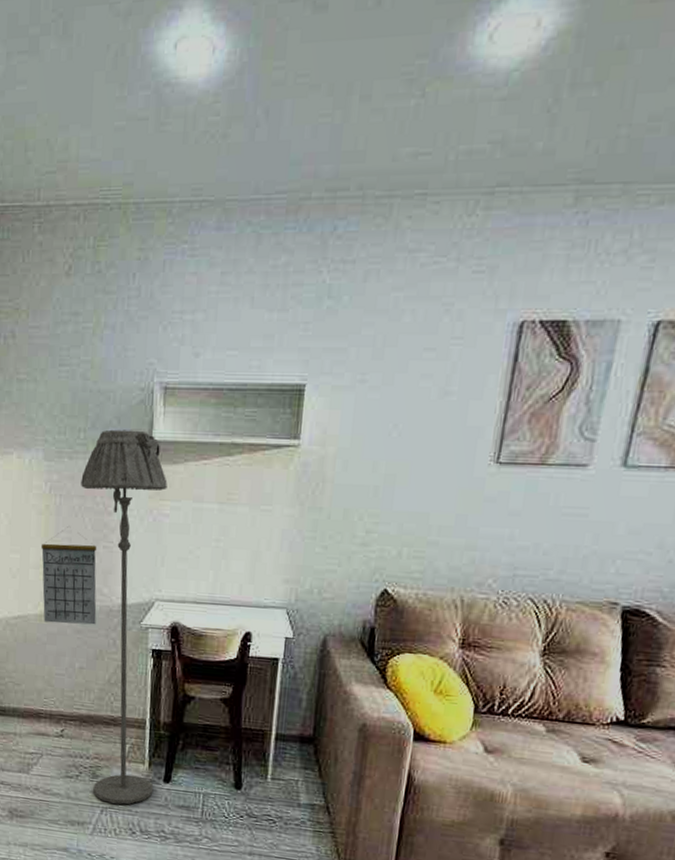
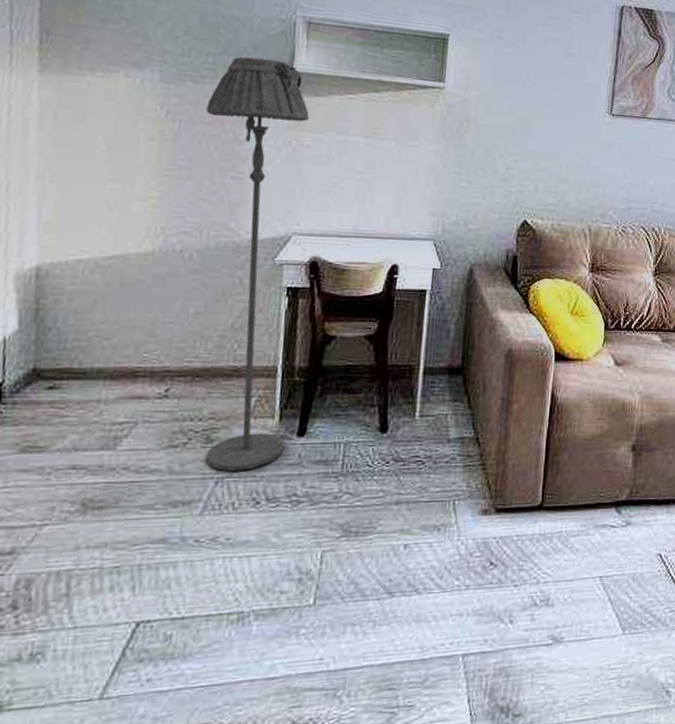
calendar: present [41,526,97,625] -> none [149,154,224,263]

